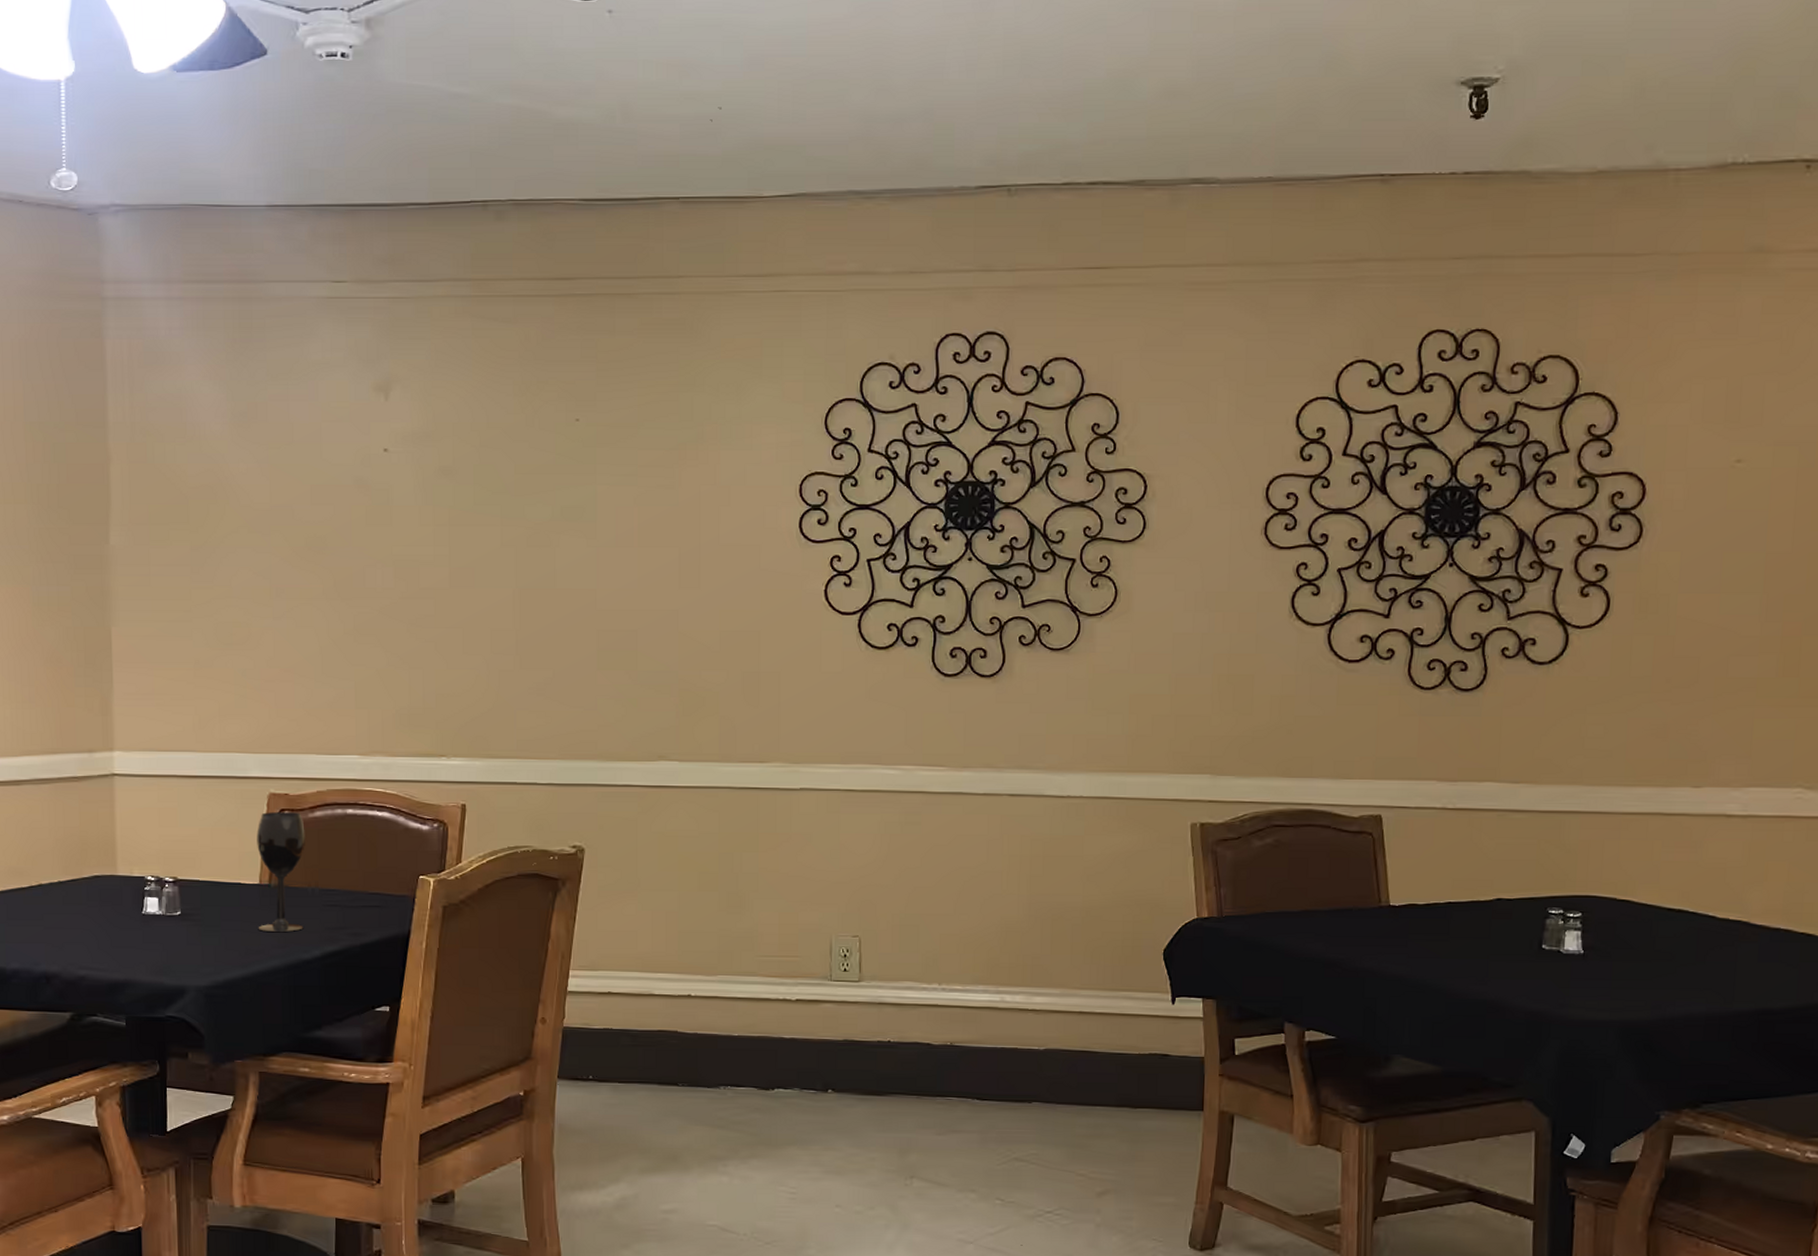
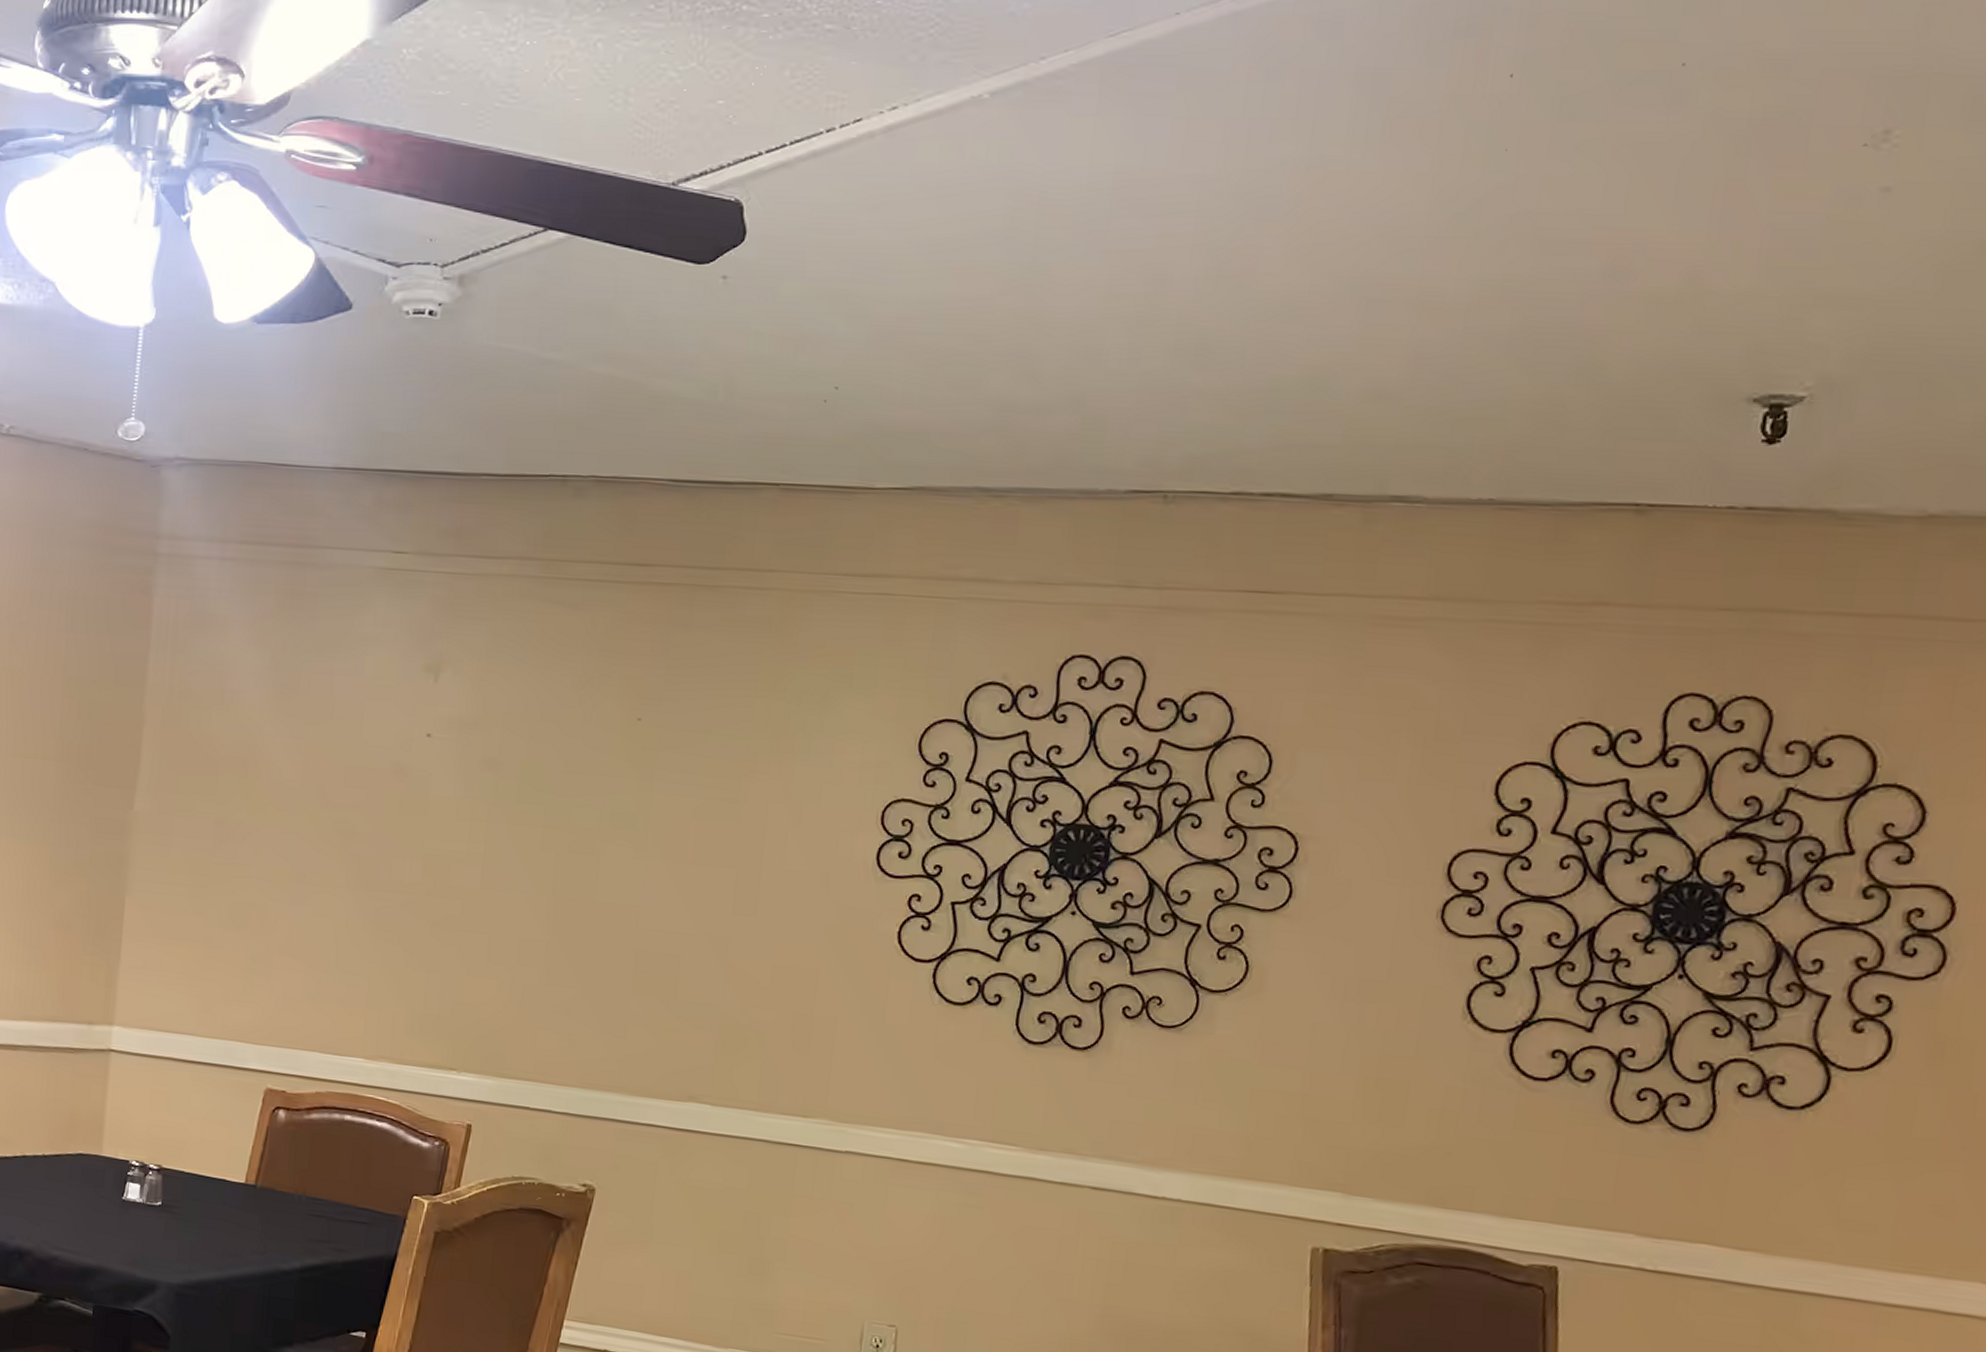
wine glass: present [257,811,305,933] -> none [238,1108,299,1239]

